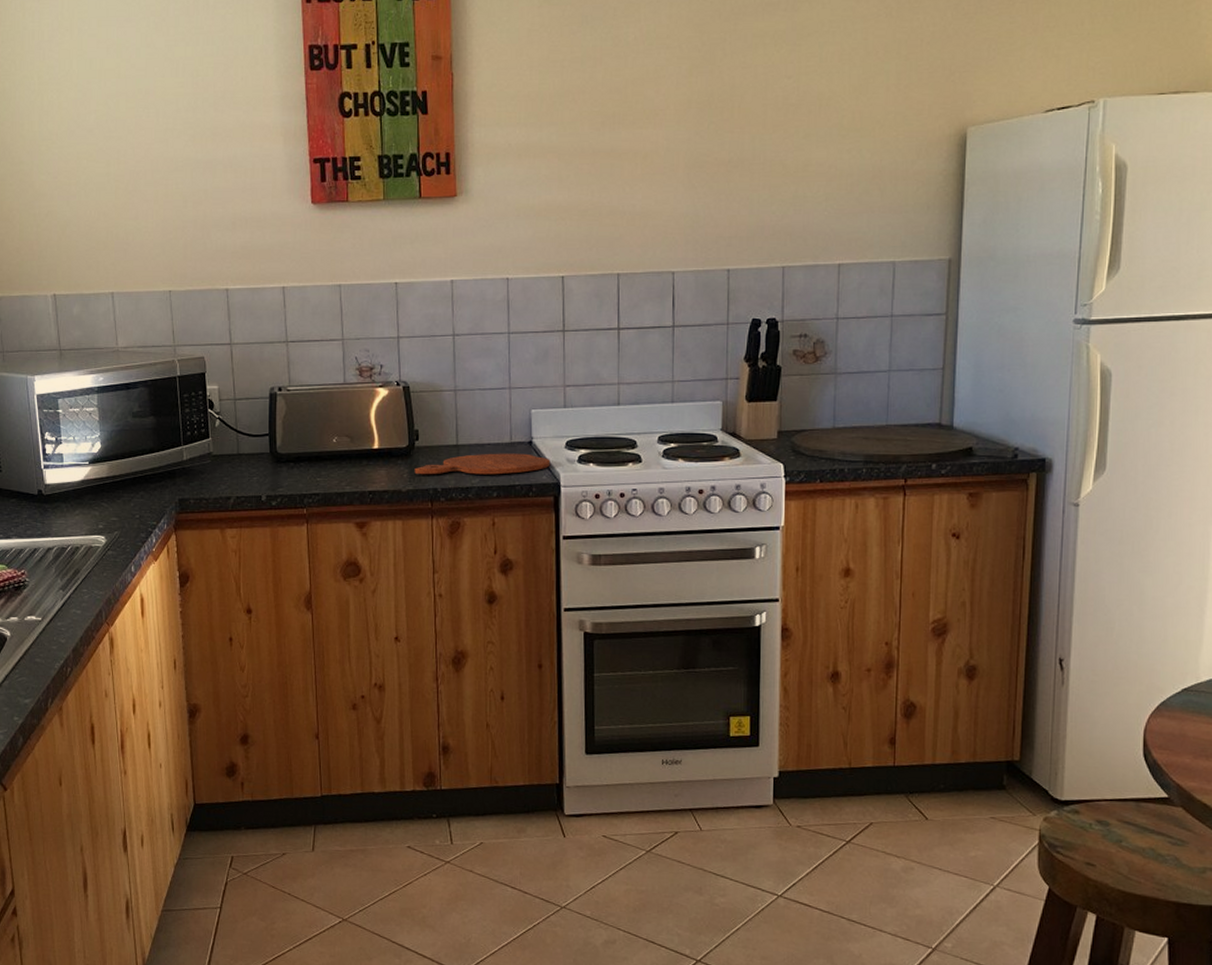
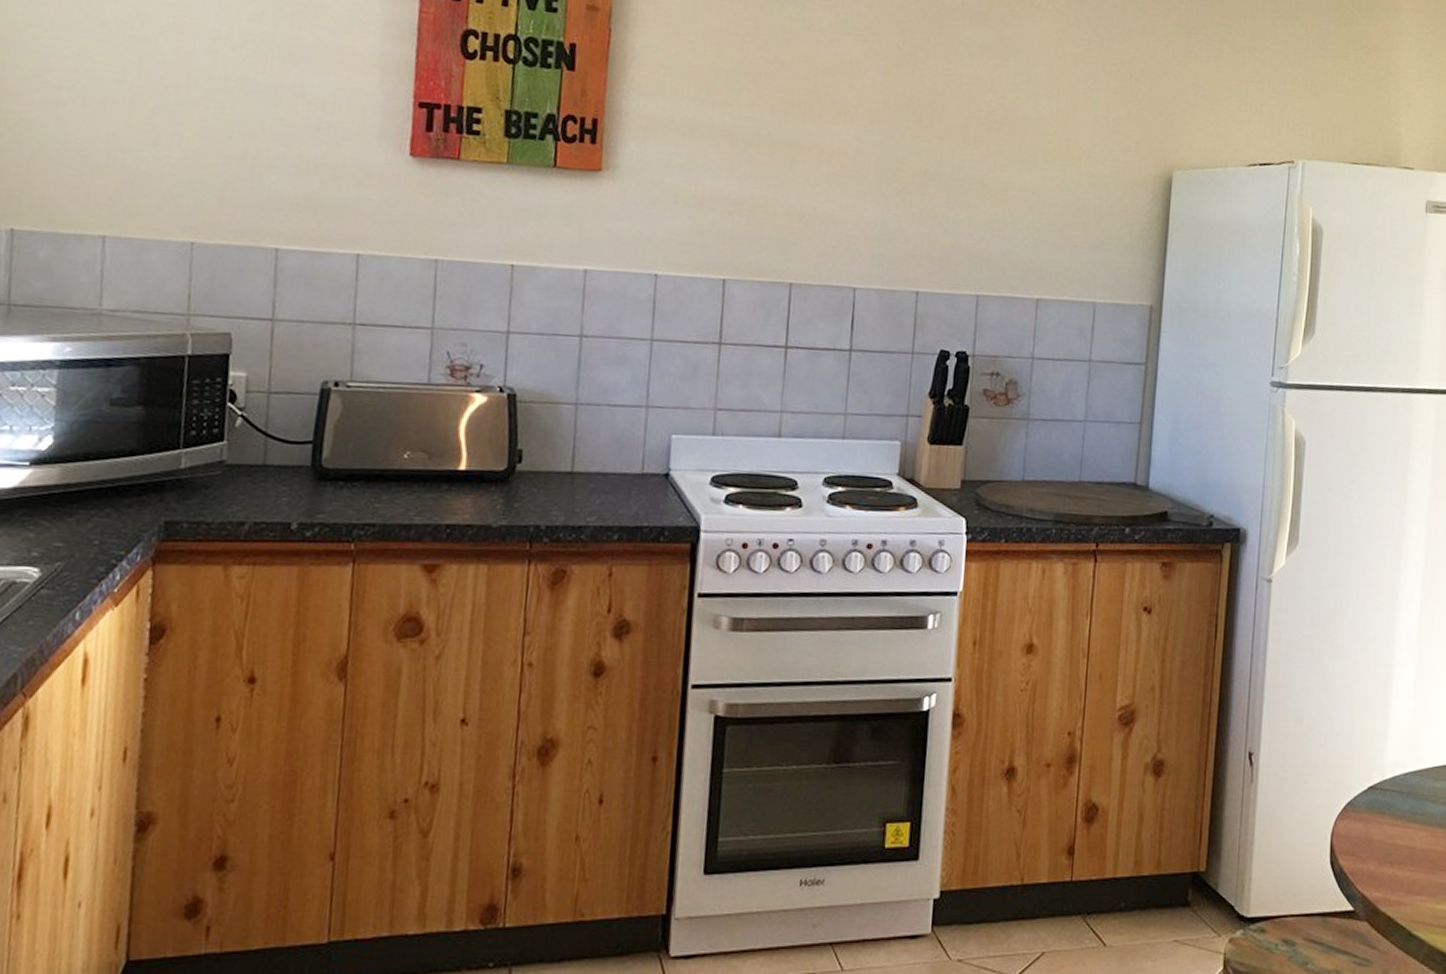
cutting board: present [414,453,551,475] -> none [511,485,690,513]

